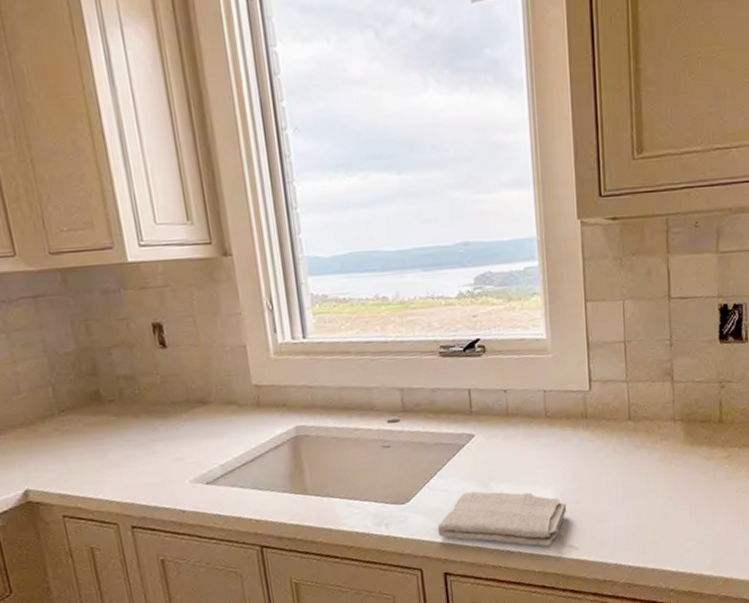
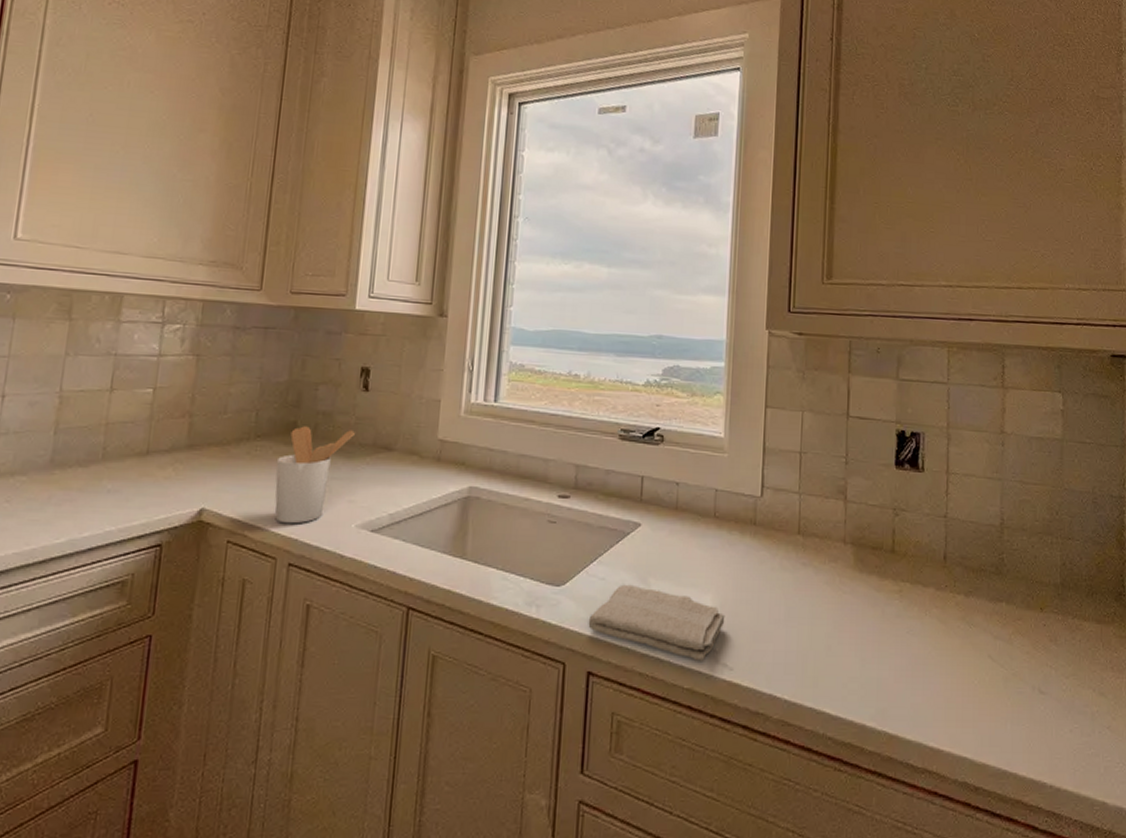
utensil holder: none [88,390,164,491] -> present [274,426,355,524]

